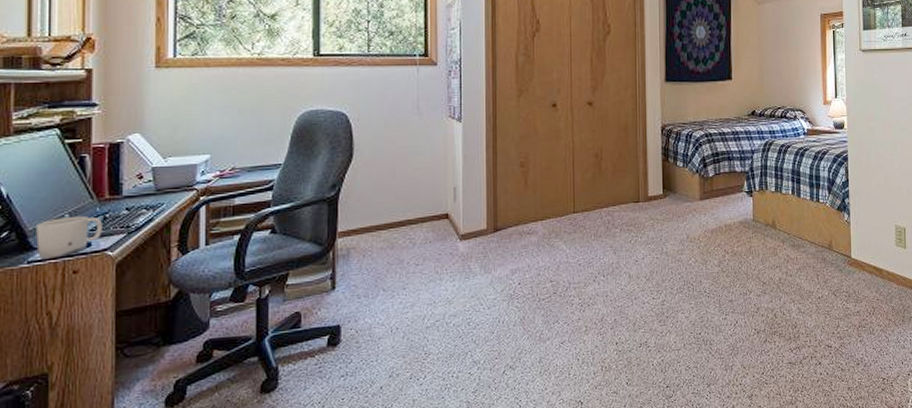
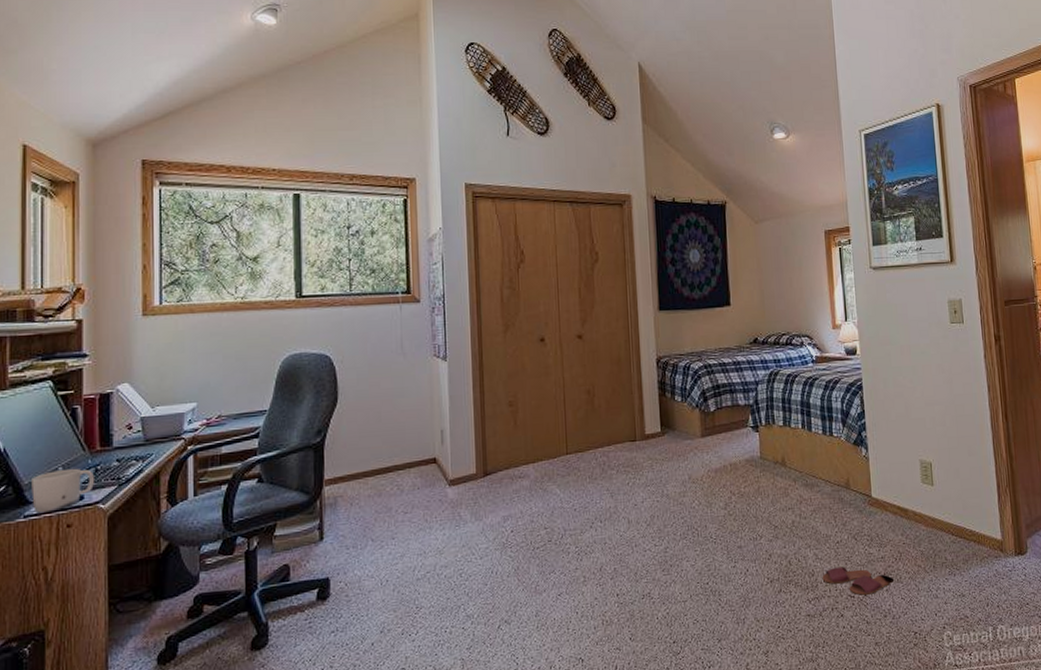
slippers: none [803,320,868,345] -> present [822,566,895,595]

